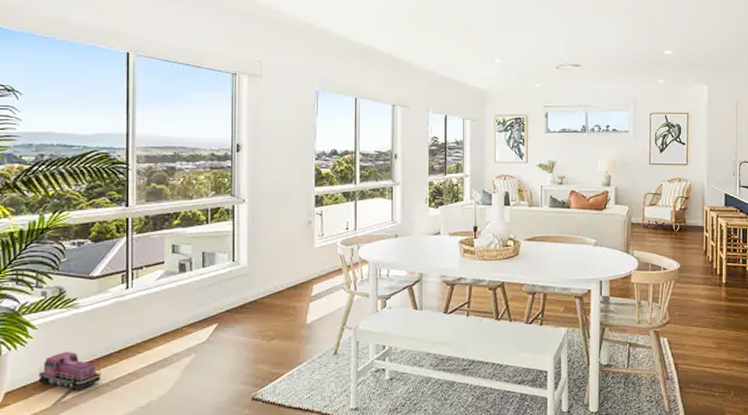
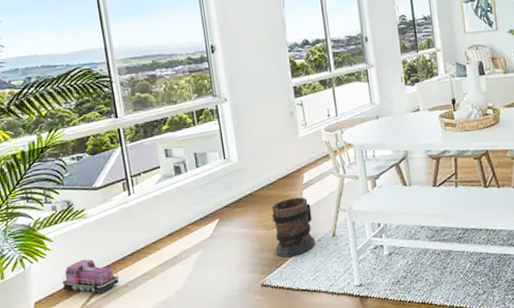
wooden barrel: none [272,309,316,372] -> present [271,197,316,258]

